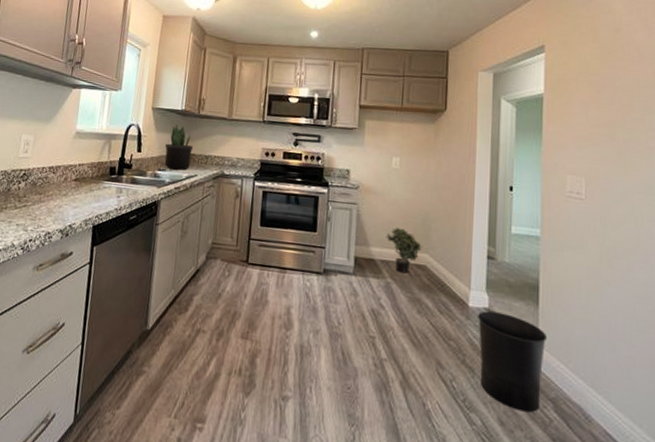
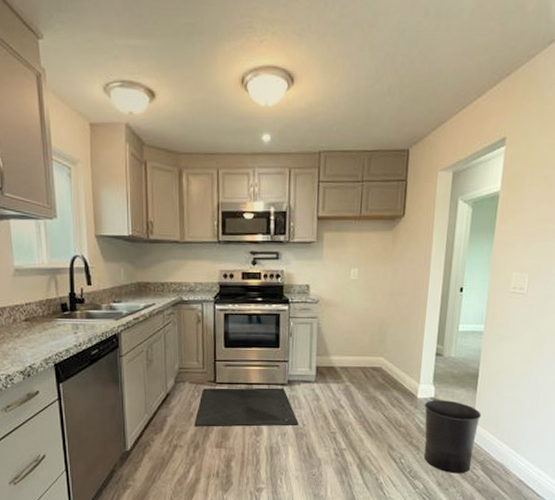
planter: present [164,124,194,170] -> none [117,252,147,300]
door mat: none [220,268,333,323] -> present [194,387,298,427]
potted plant: present [385,228,423,274] -> none [344,336,379,376]

